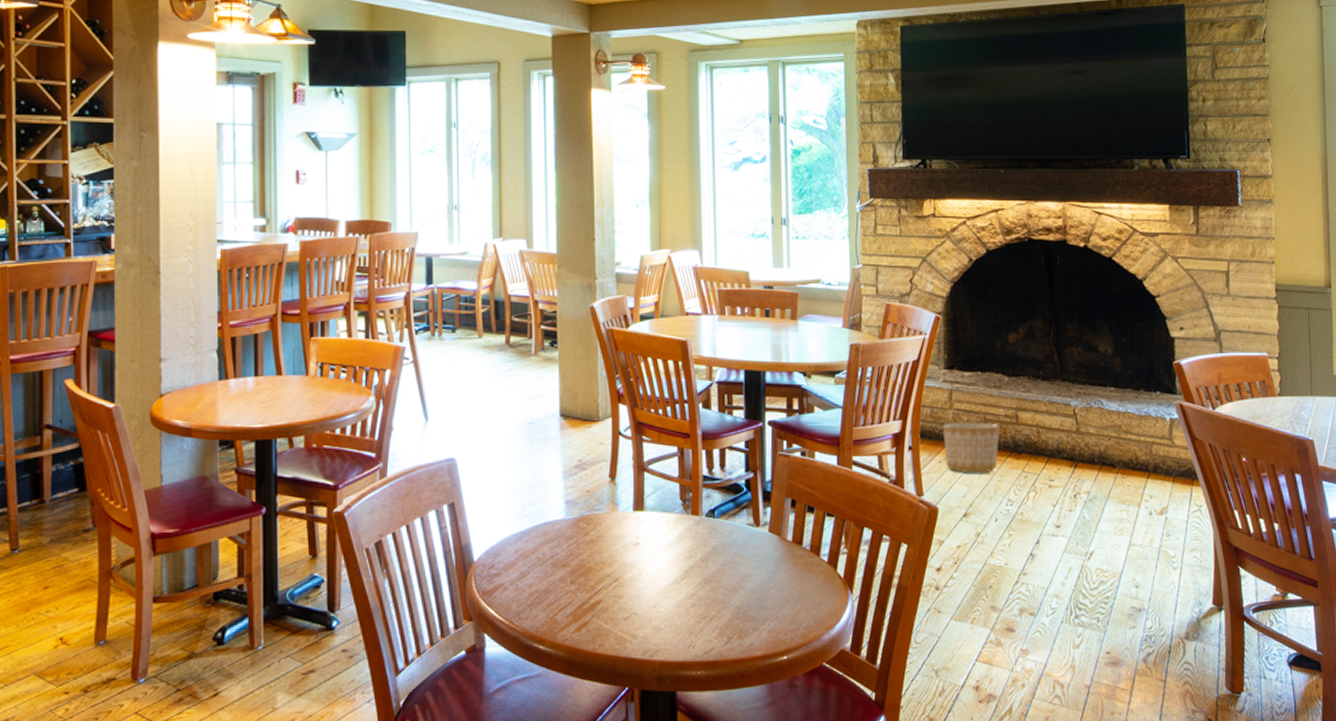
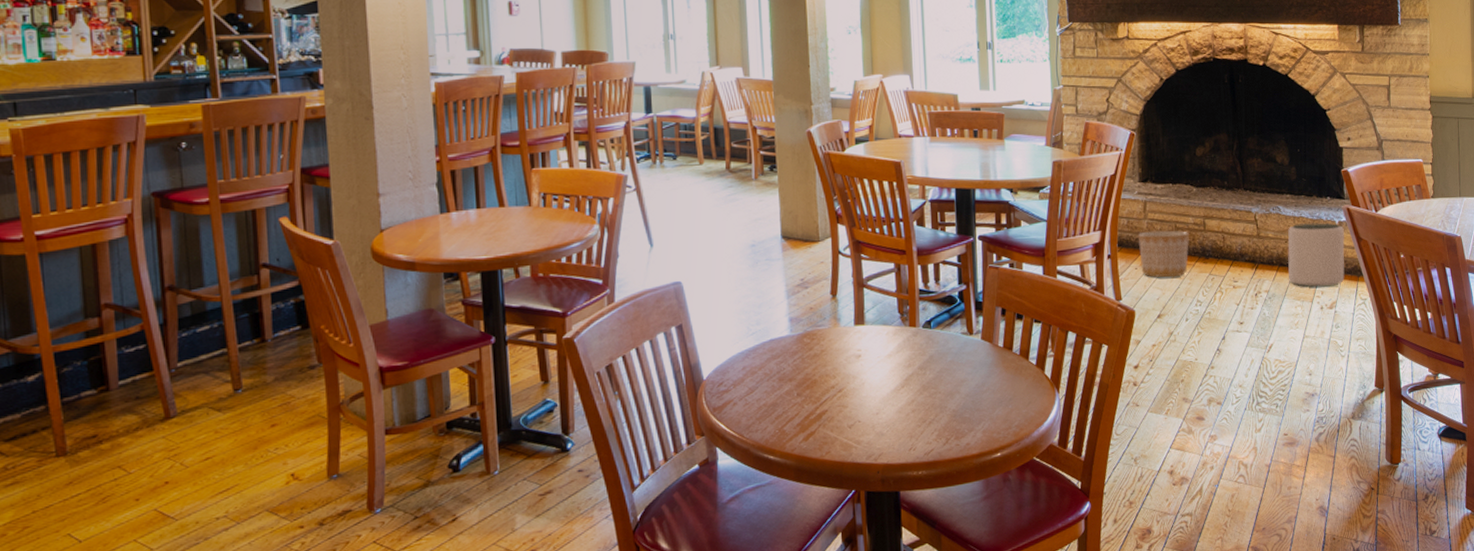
plant pot: none [1111,418,1177,490] -> present [1287,222,1345,287]

